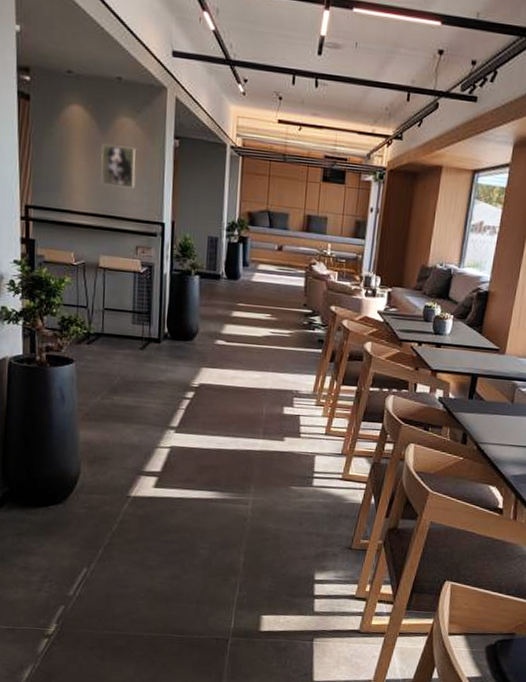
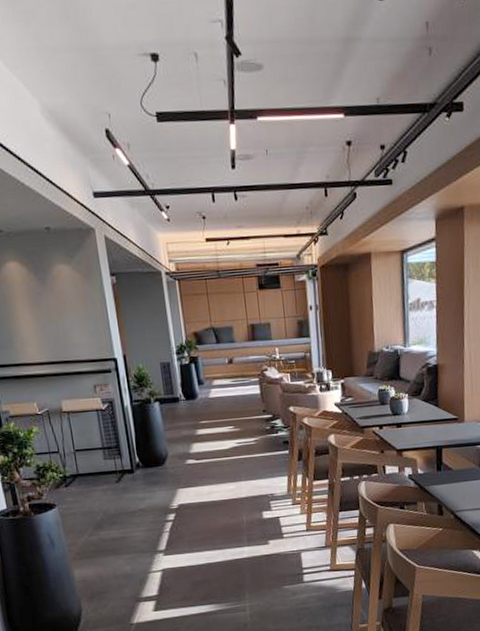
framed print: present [101,144,135,189] -> none [43,291,82,332]

